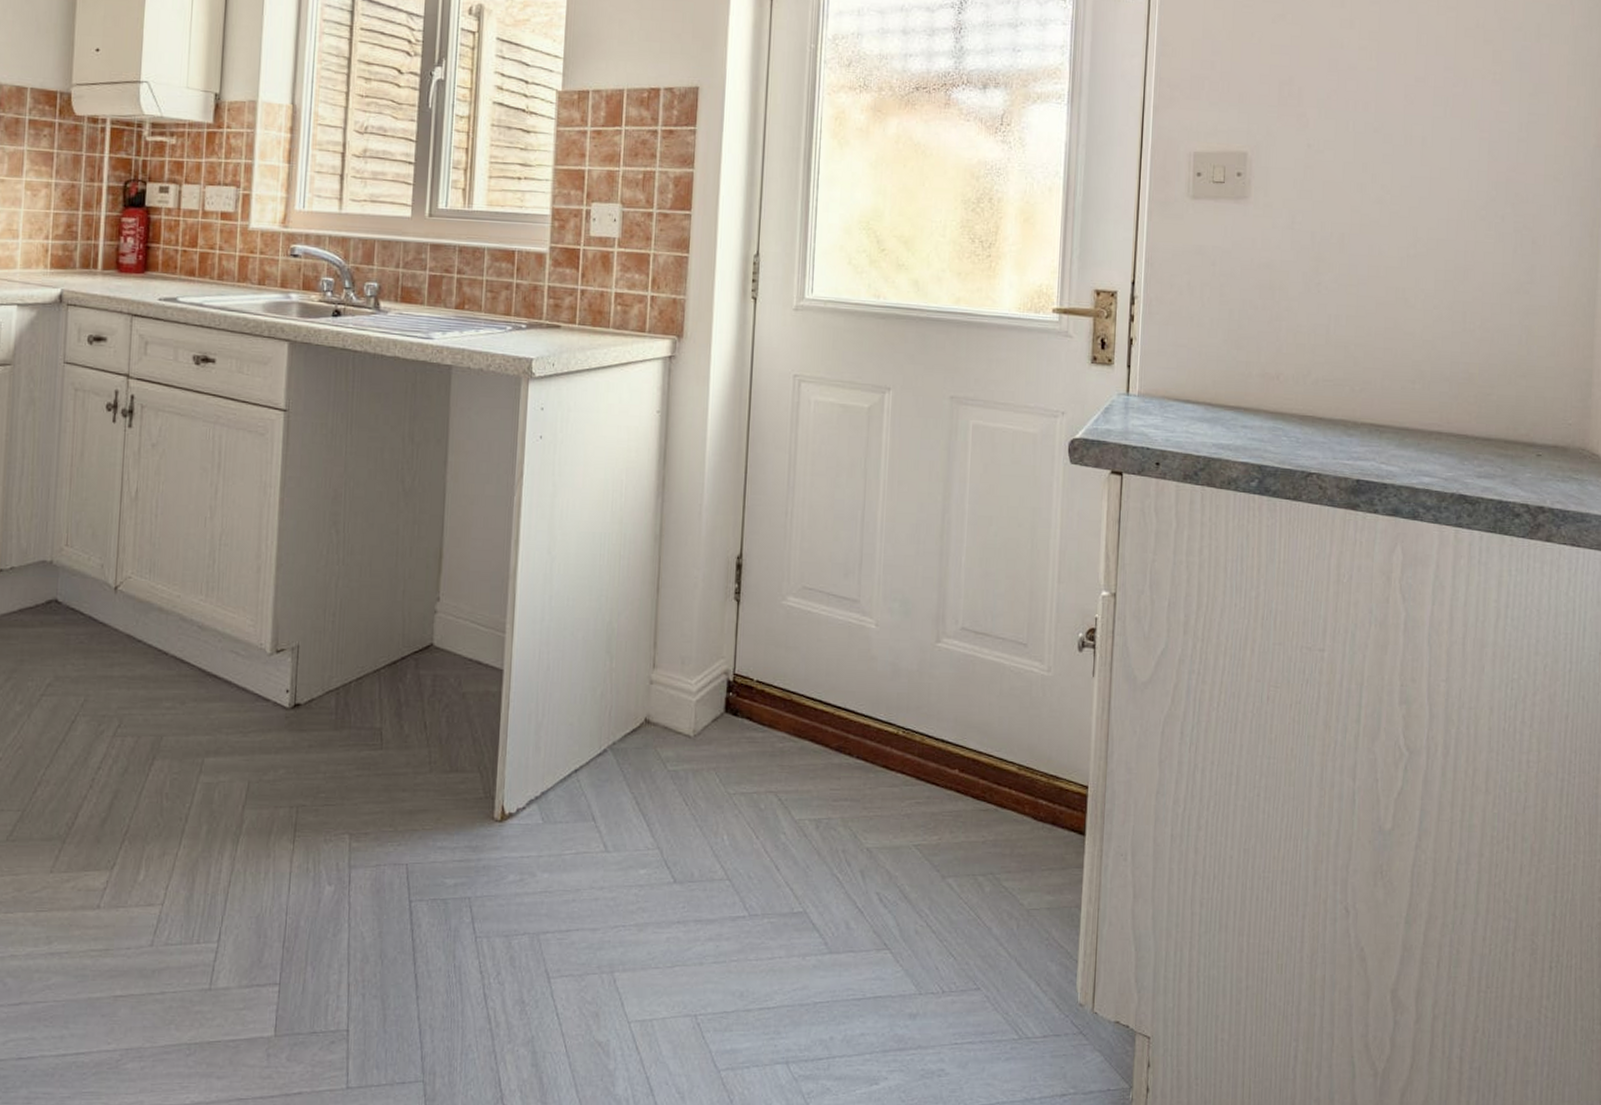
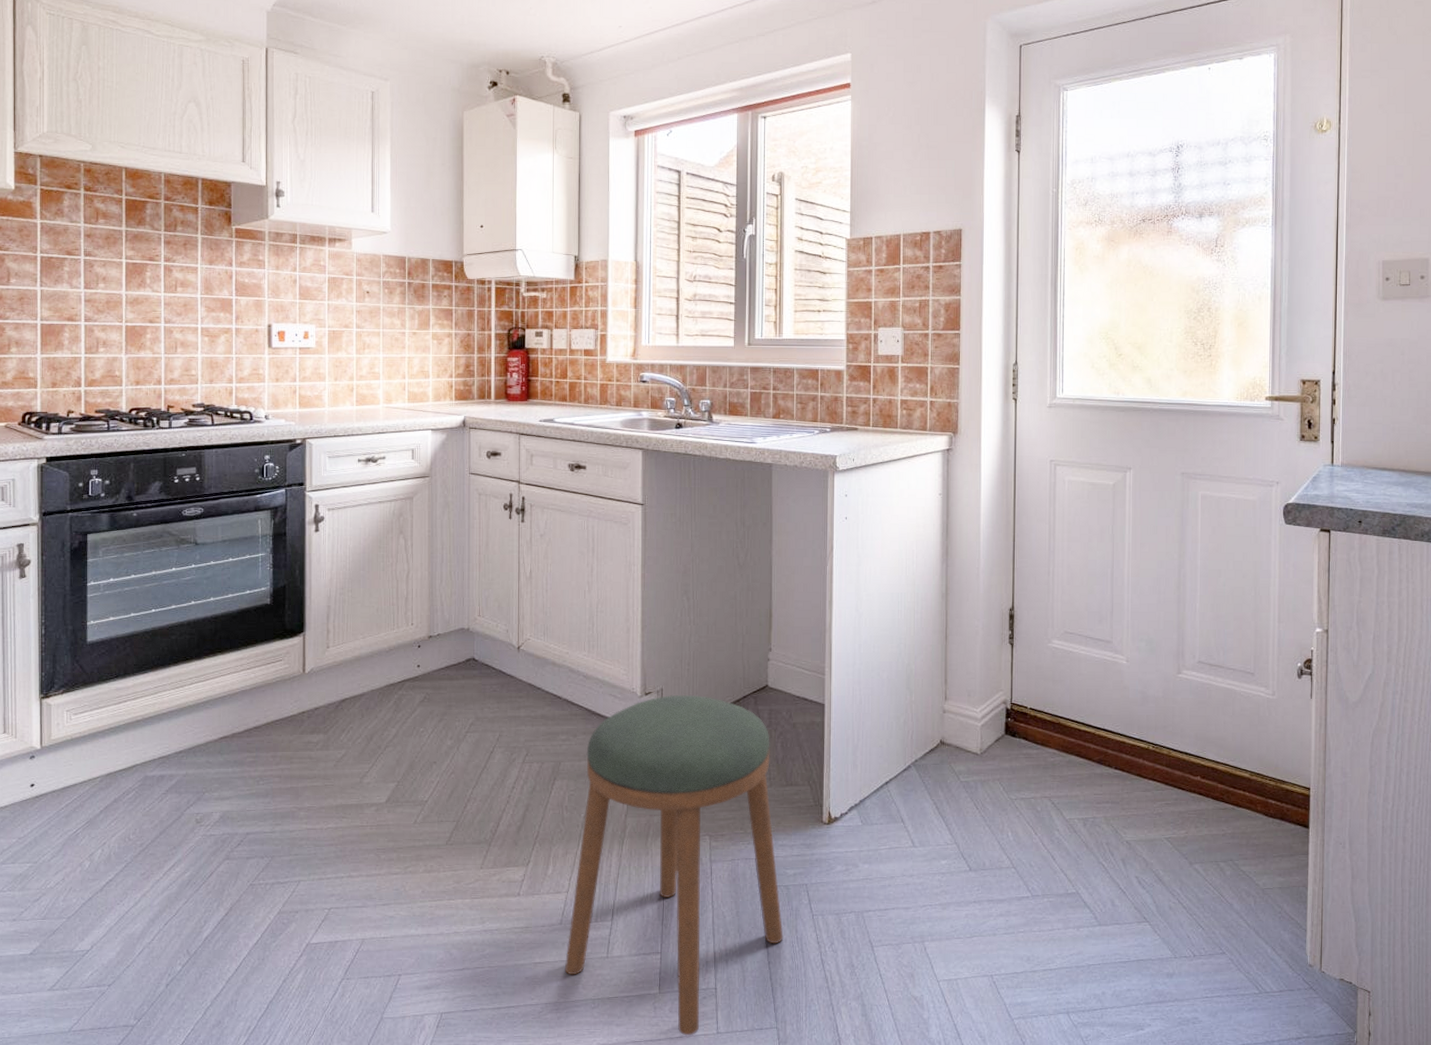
stool: none [153,653,438,1092] -> present [564,694,784,1036]

